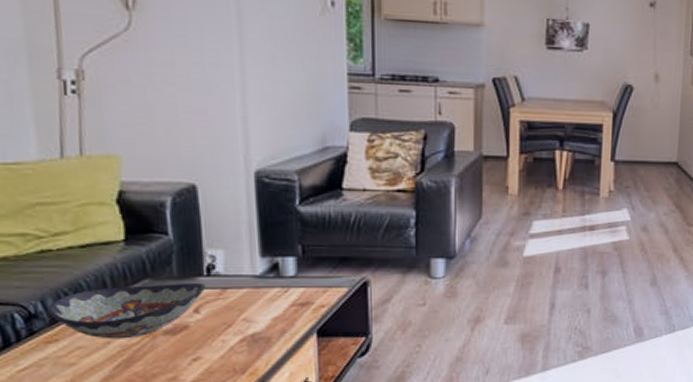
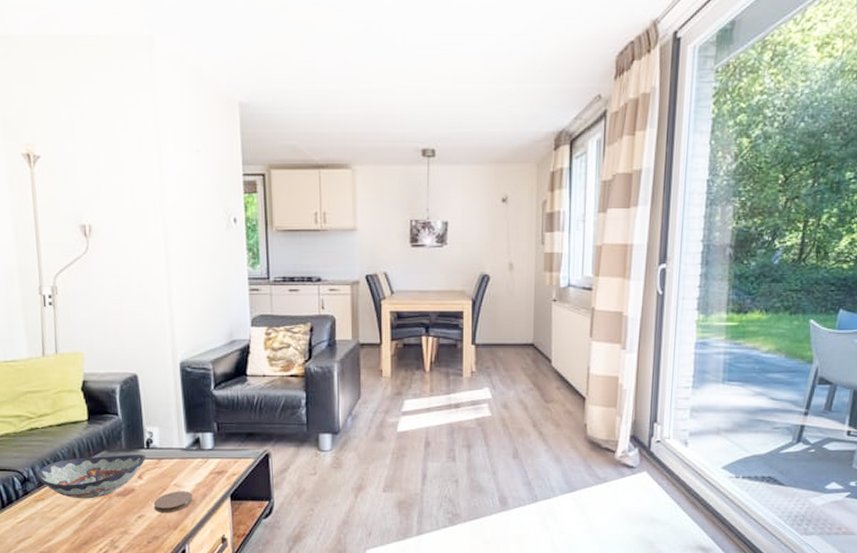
coaster: none [214,327,268,354] -> present [153,491,193,513]

